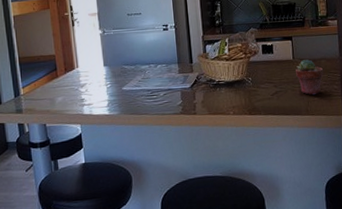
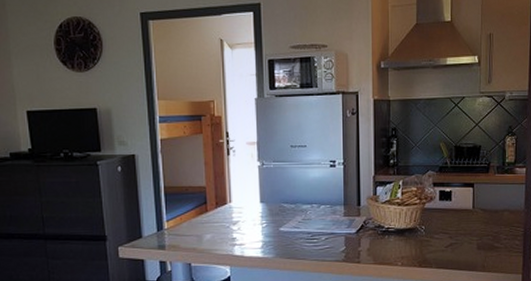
potted succulent: present [295,59,324,95] -> none [475,210,505,249]

